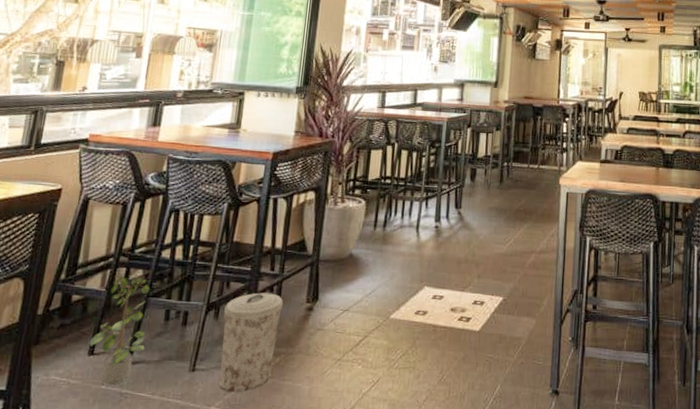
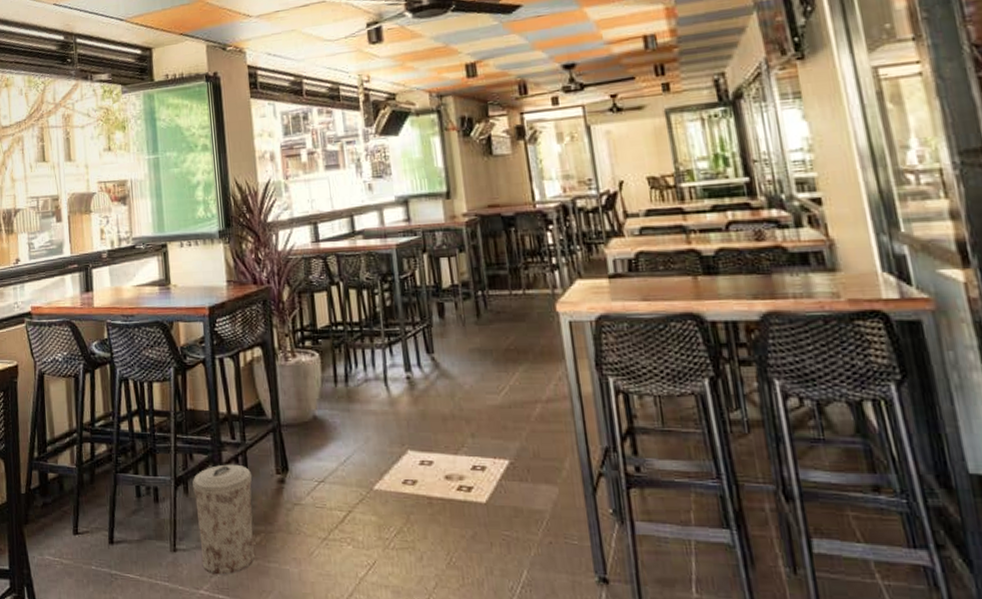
potted plant: present [89,274,151,386] -> none [72,449,124,566]

